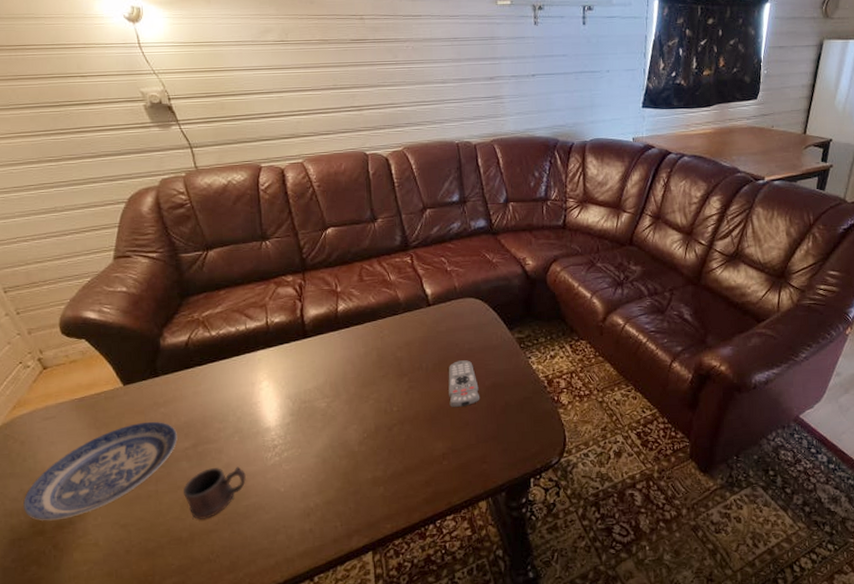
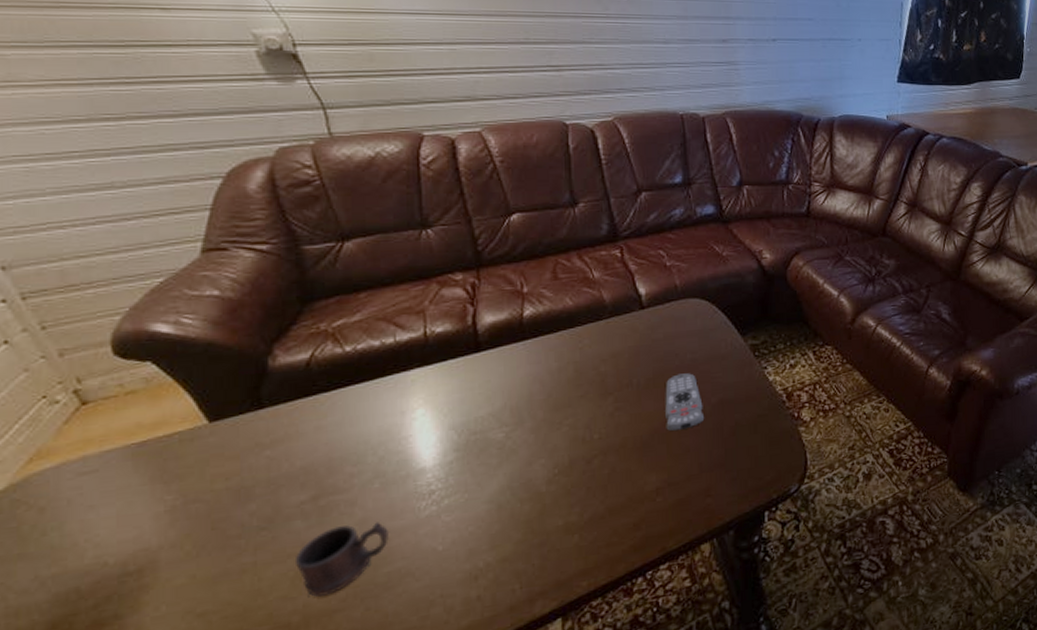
plate: present [23,421,177,521] -> none [39,468,289,618]

